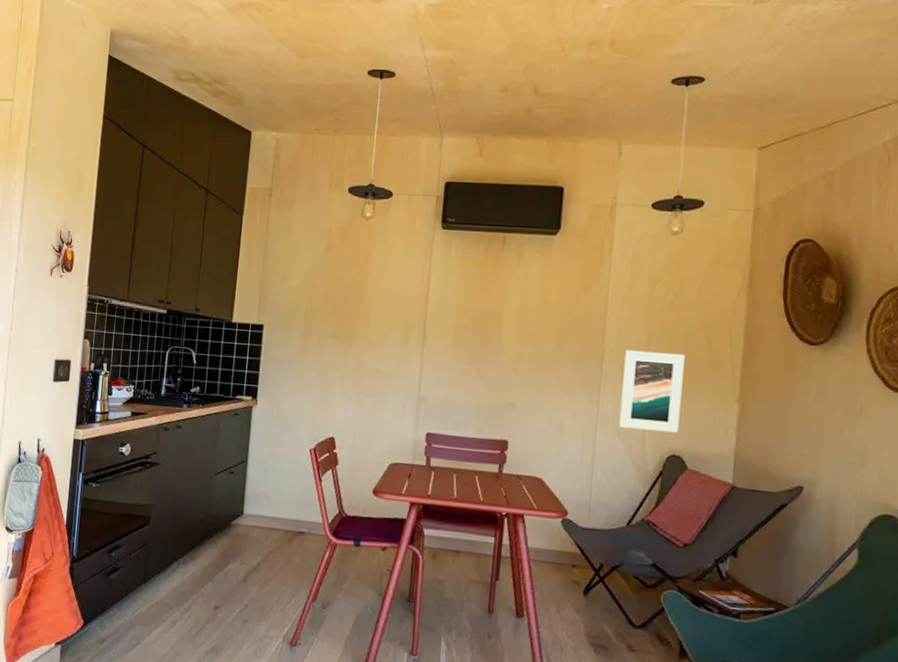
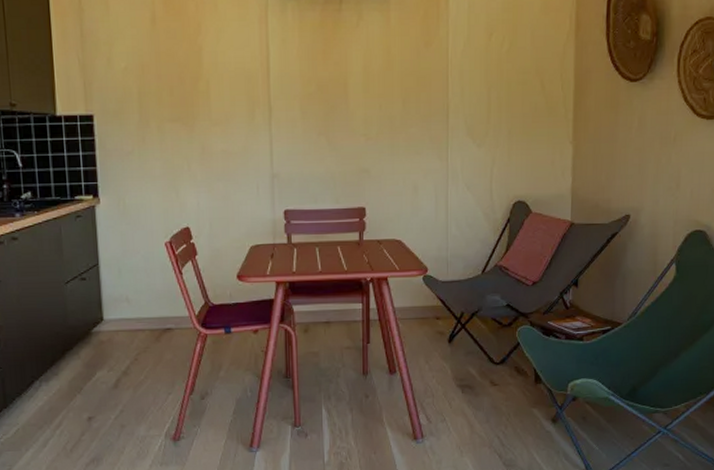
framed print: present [619,349,685,433] -> none [468,102,523,181]

